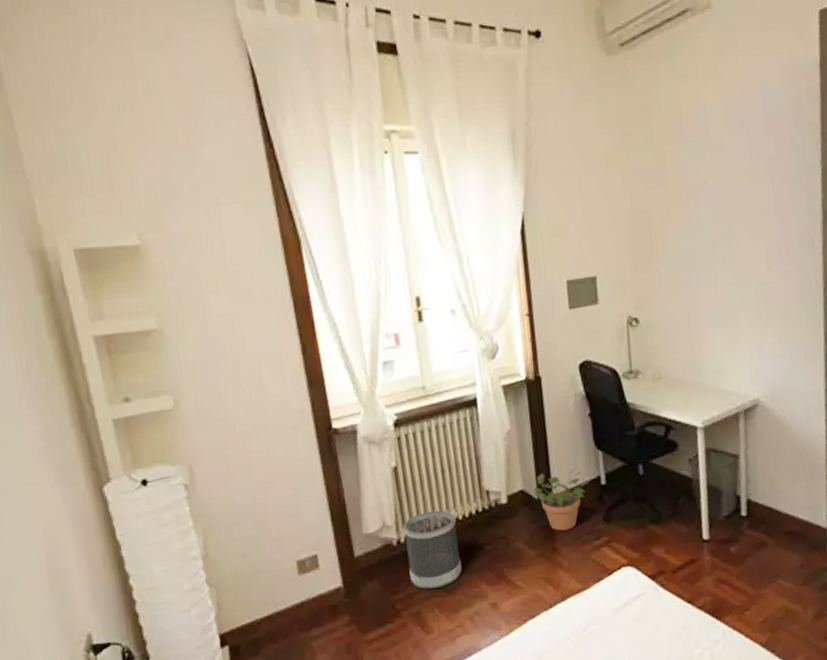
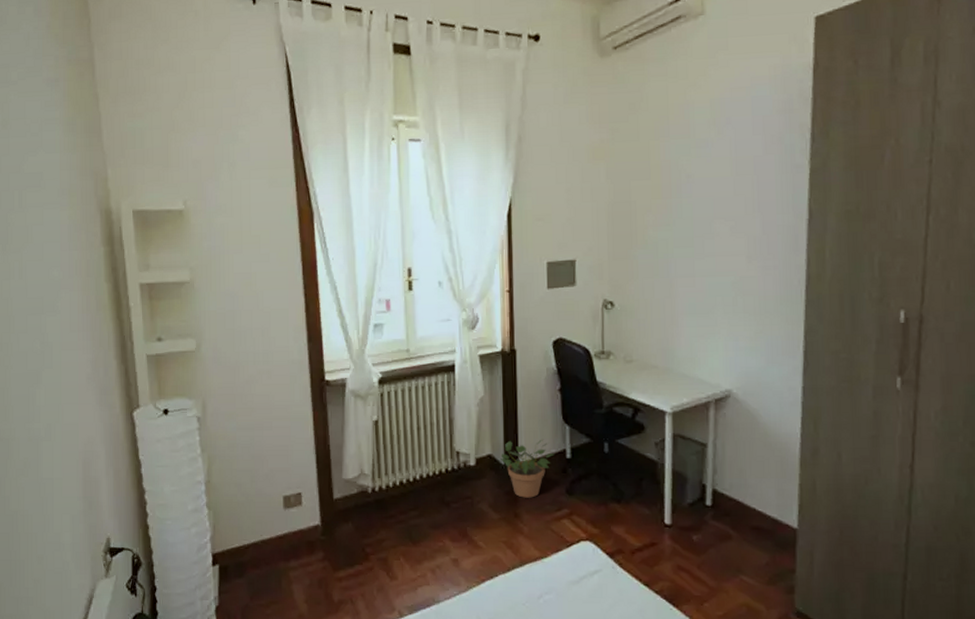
wastebasket: present [403,510,462,590] -> none [379,465,428,538]

